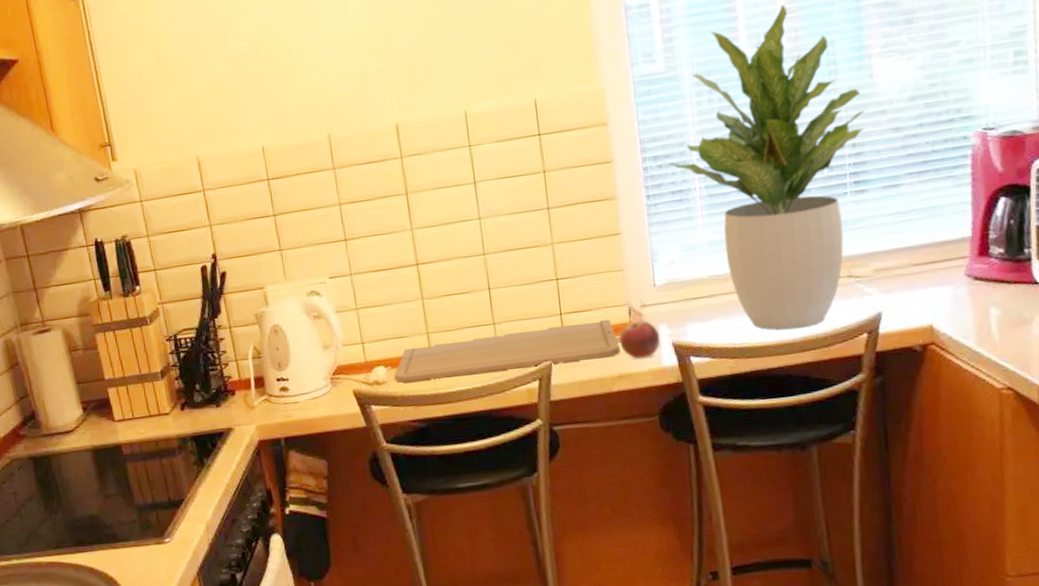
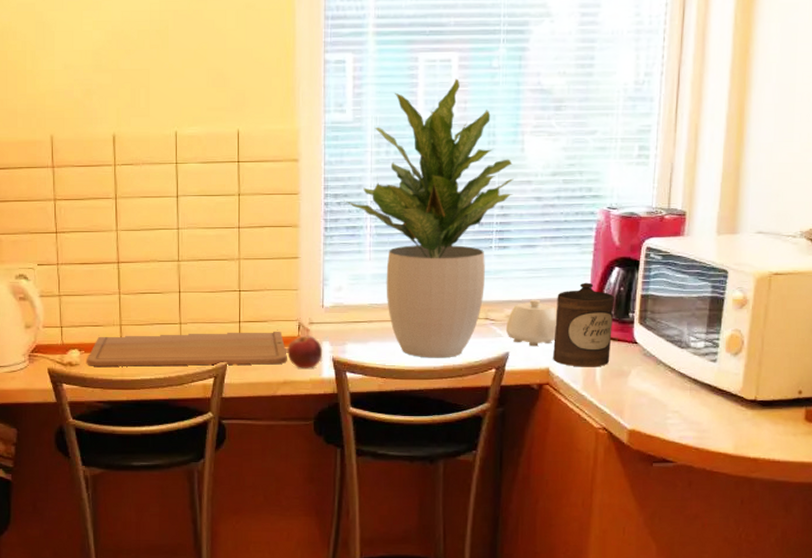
sugar bowl: none [874,246,937,303] -> present [505,299,558,347]
canister: none [933,219,1007,320] -> present [553,282,614,367]

